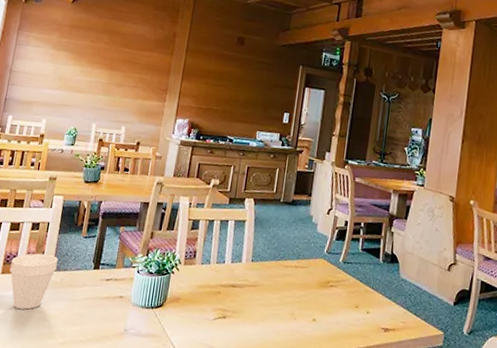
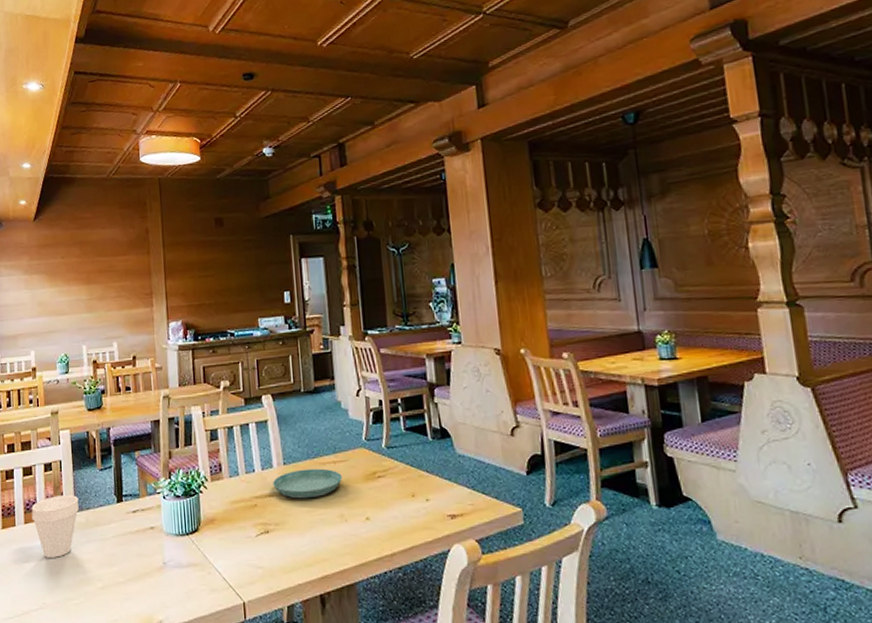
saucer: none [238,268,301,295] -> present [273,468,343,499]

